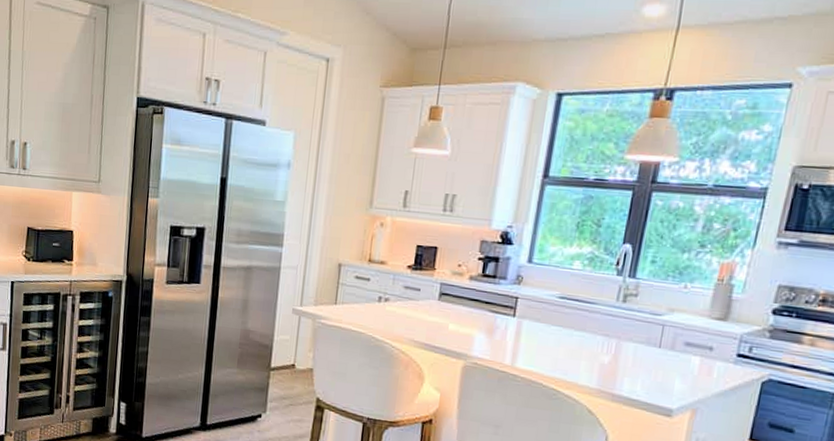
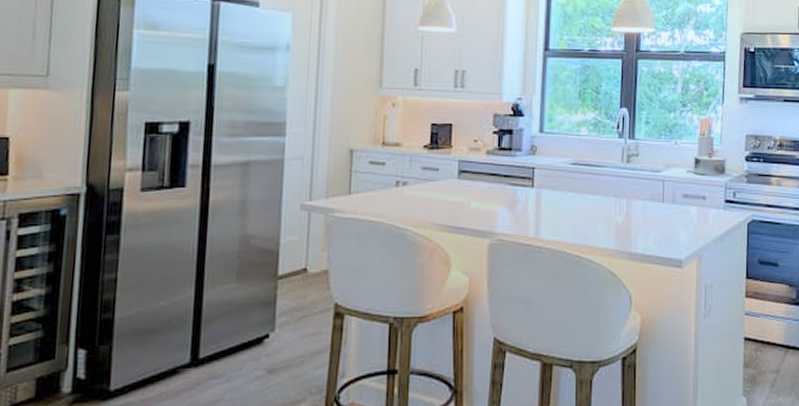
cooking pot: none [703,300,748,328] -> present [694,152,727,177]

